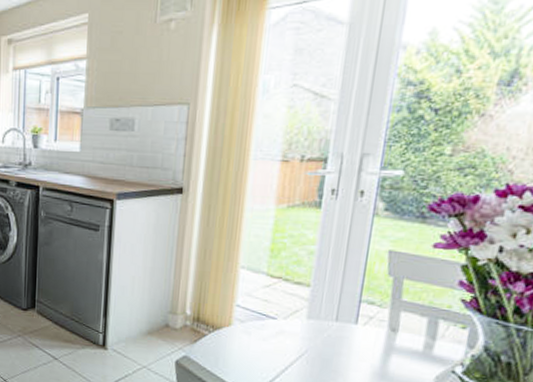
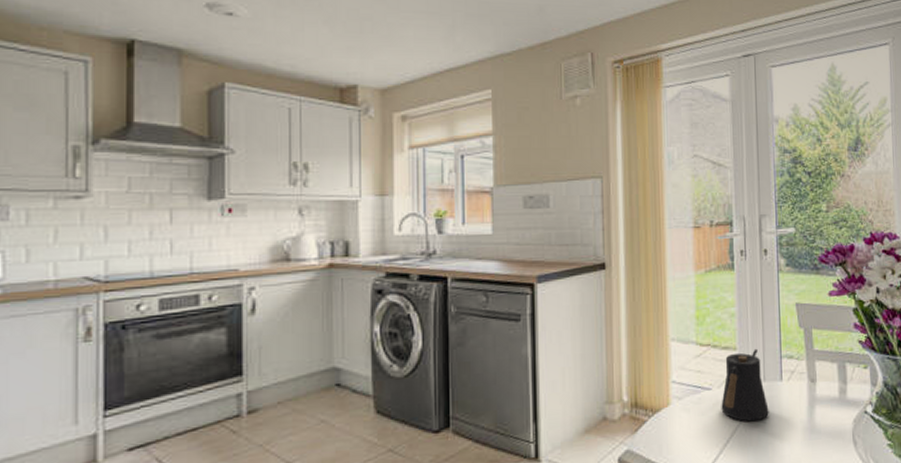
kettle: none [284,288,337,357] -> present [721,348,769,422]

